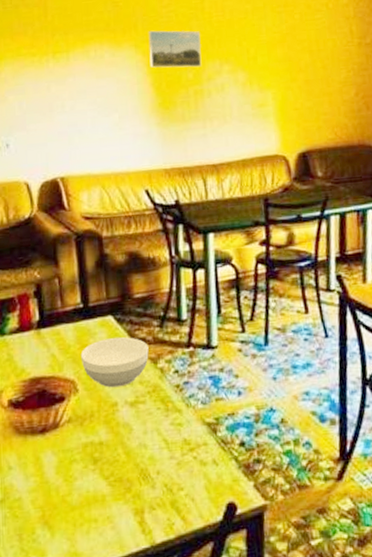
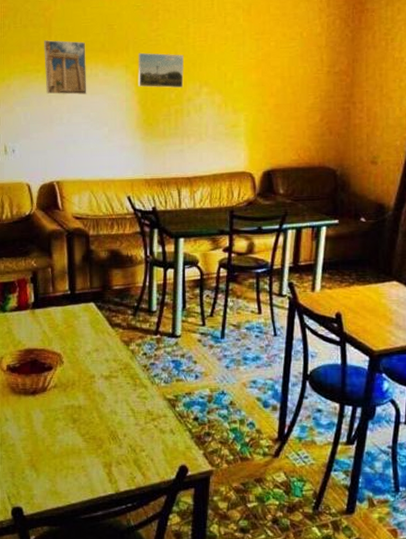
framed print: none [39,20,92,80] -> present [44,40,87,95]
bowl: present [80,337,149,388] -> none [66,321,123,363]

